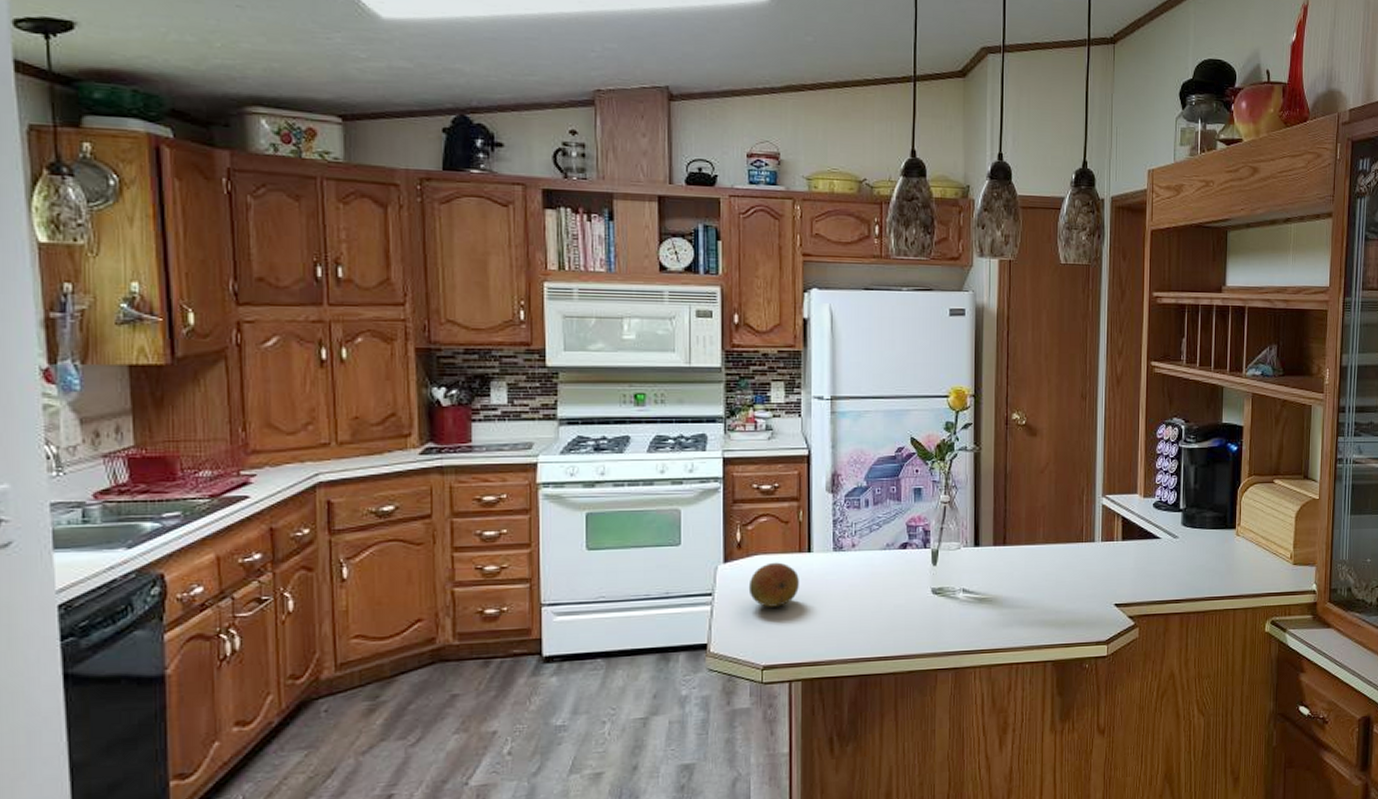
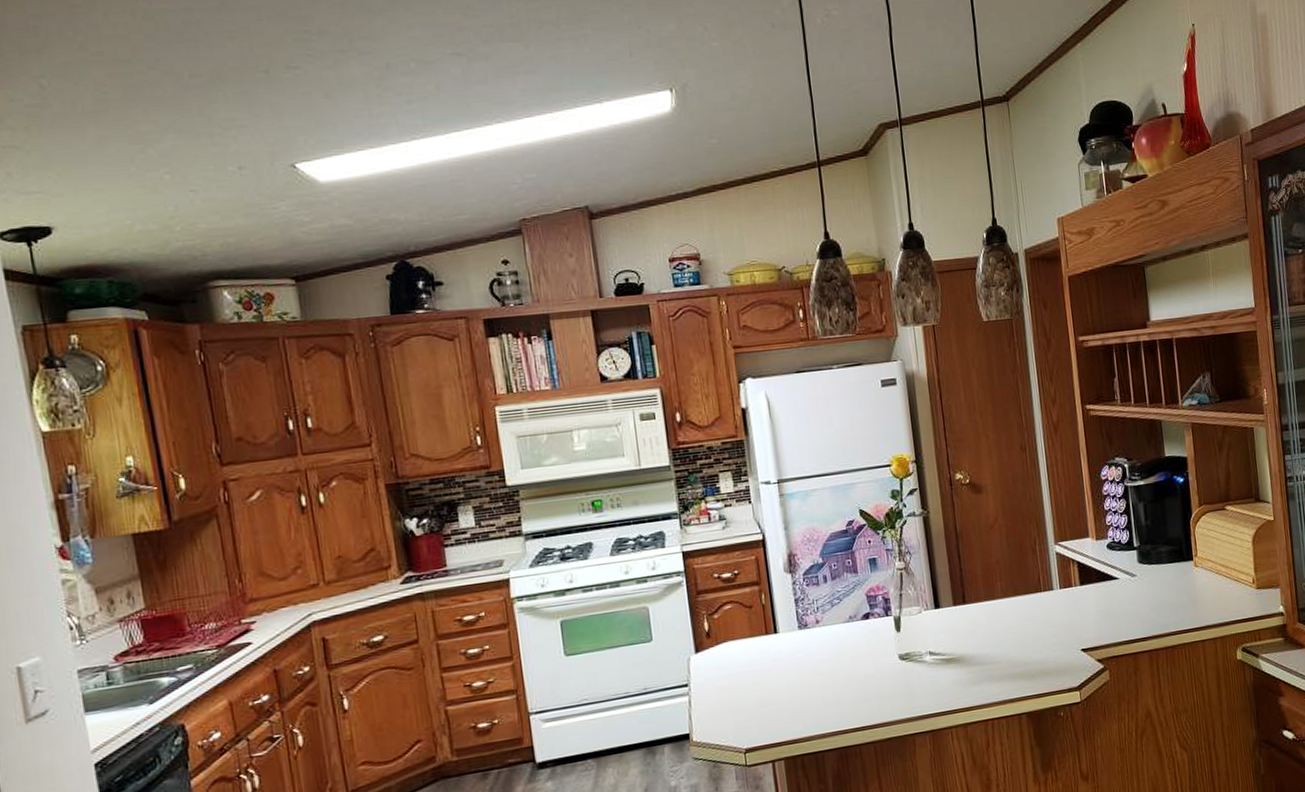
fruit: present [748,562,799,607] -> none [721,646,770,692]

